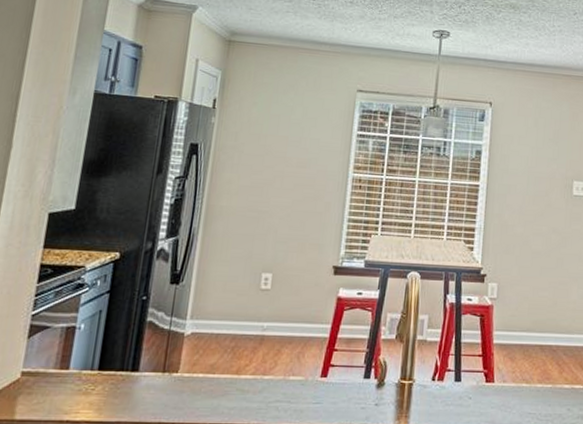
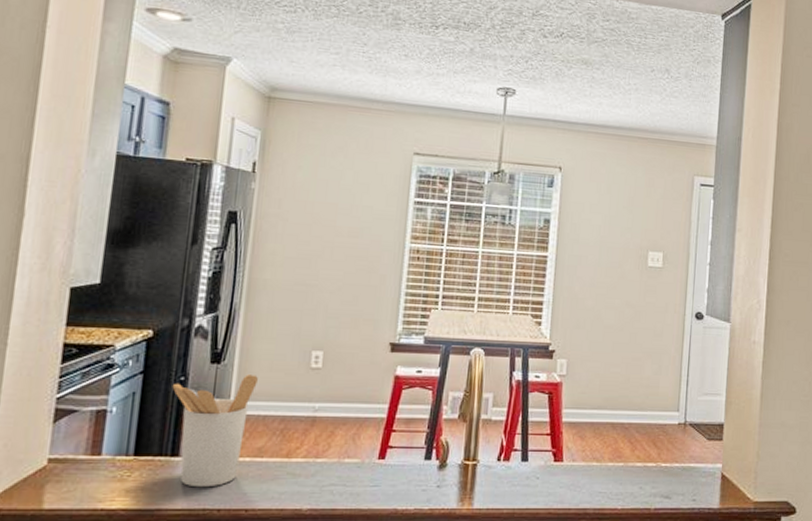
utensil holder: none [134,295,212,402] -> present [172,374,258,488]

